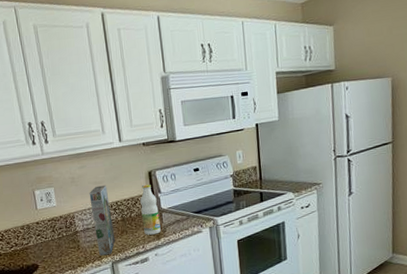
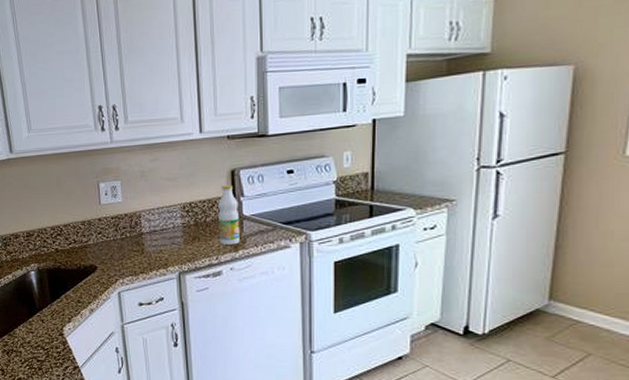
cereal box: present [89,185,115,256] -> none [160,182,185,264]

